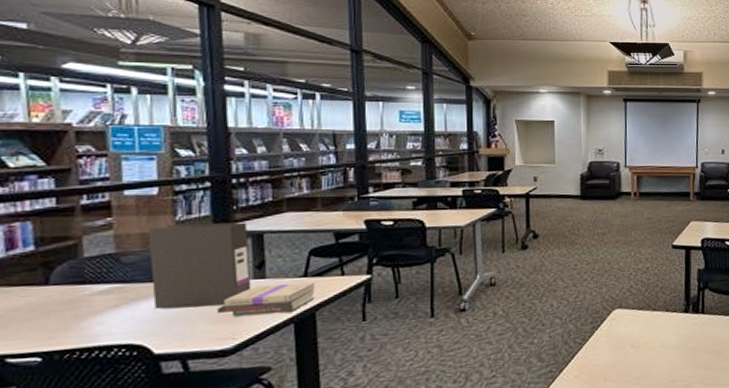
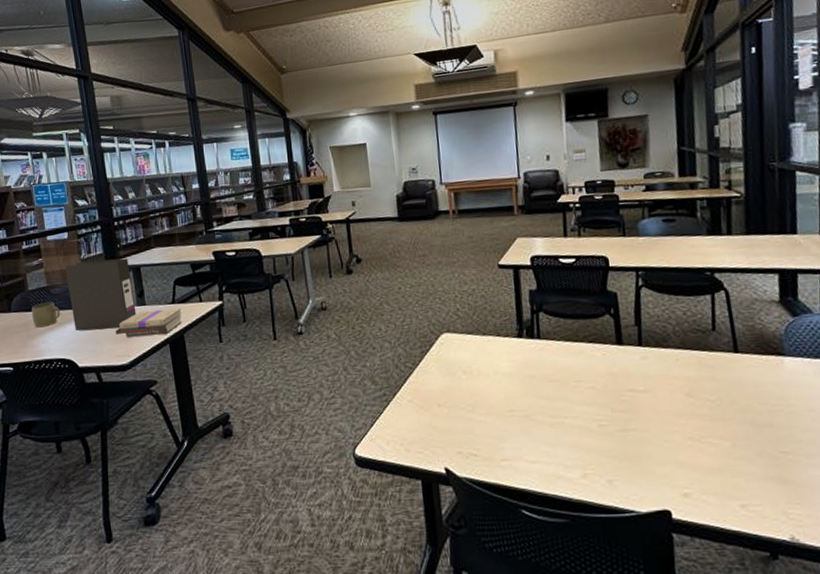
mug: none [84,272,134,306] -> present [31,301,61,328]

